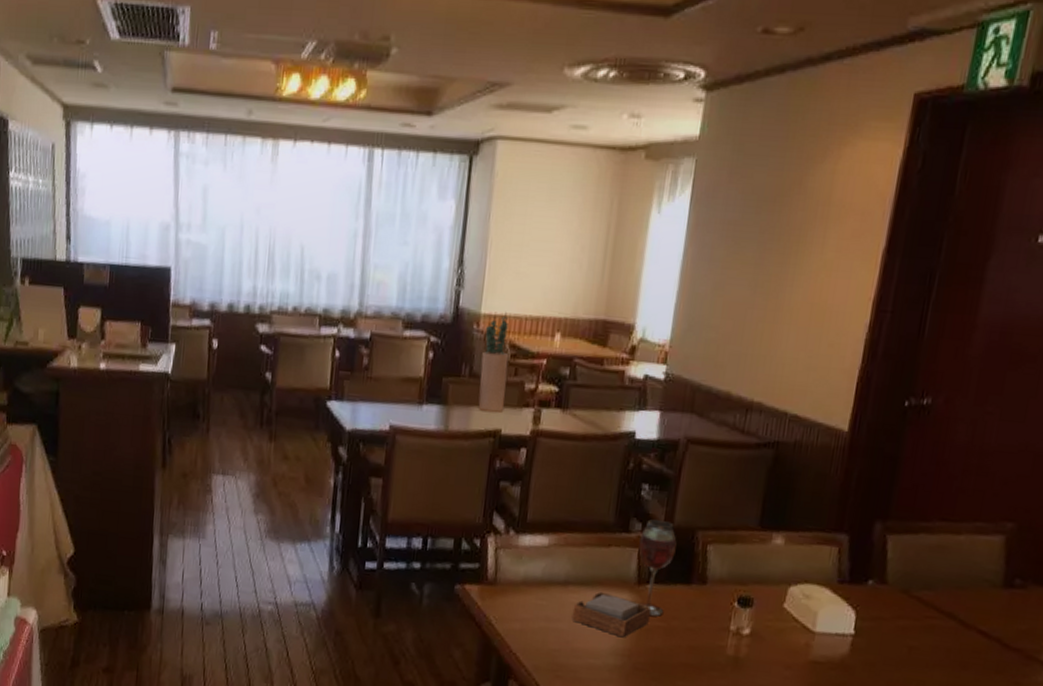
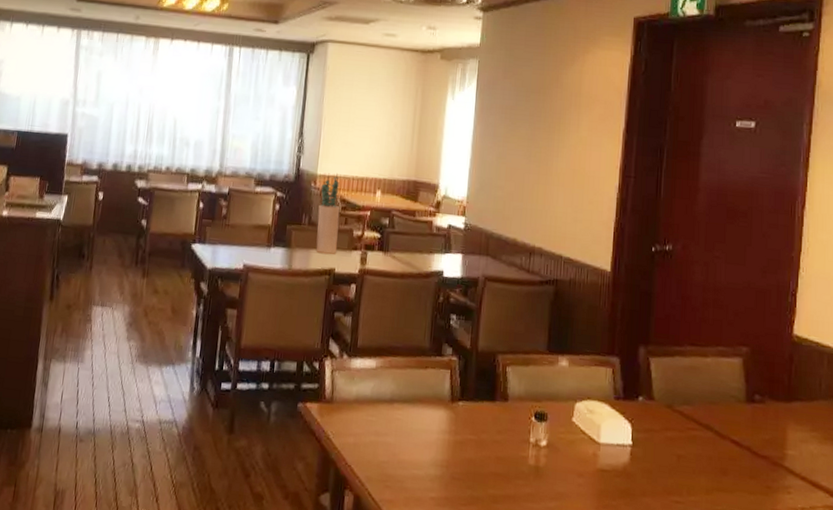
napkin holder: present [572,591,652,638] -> none [397,408,464,450]
wineglass: present [638,519,677,616] -> none [450,345,482,430]

